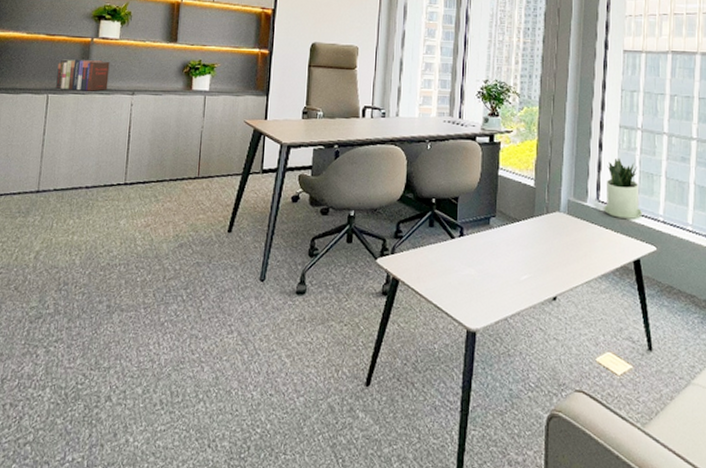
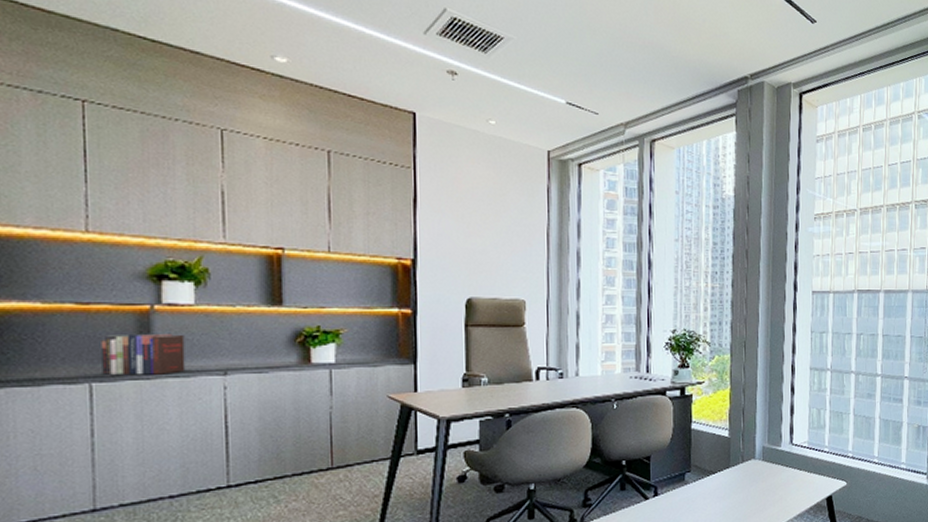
planter: present [604,157,642,219] -> none [797,399,833,459]

